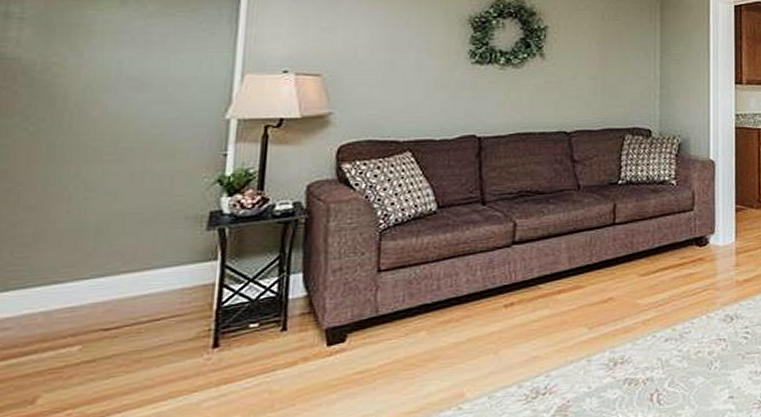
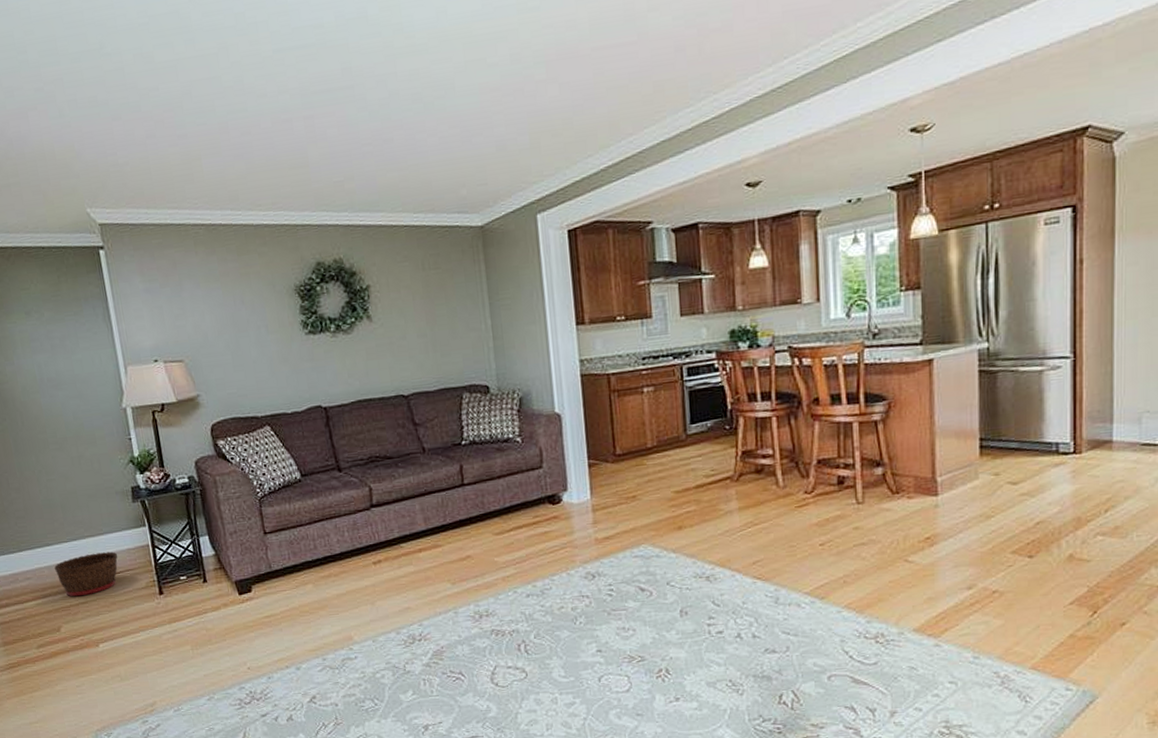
basket: none [56,292,165,354] -> present [54,551,118,597]

